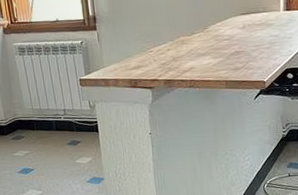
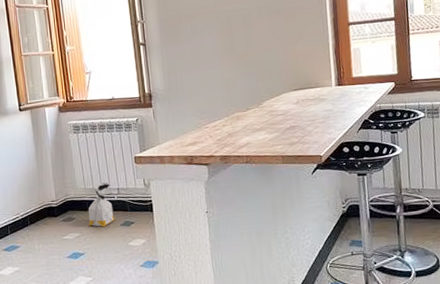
bag: none [36,103,62,145] -> present [88,182,115,227]

